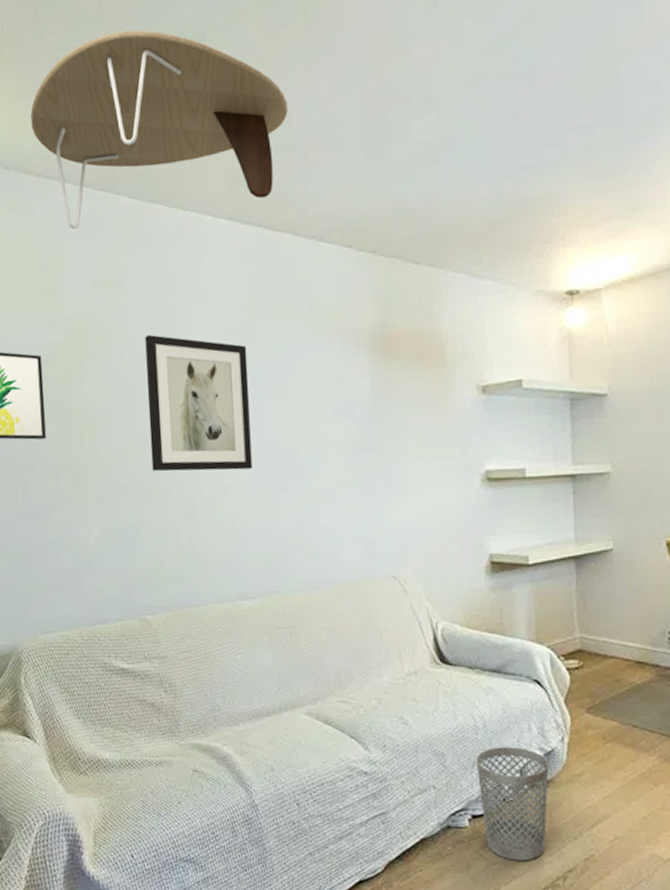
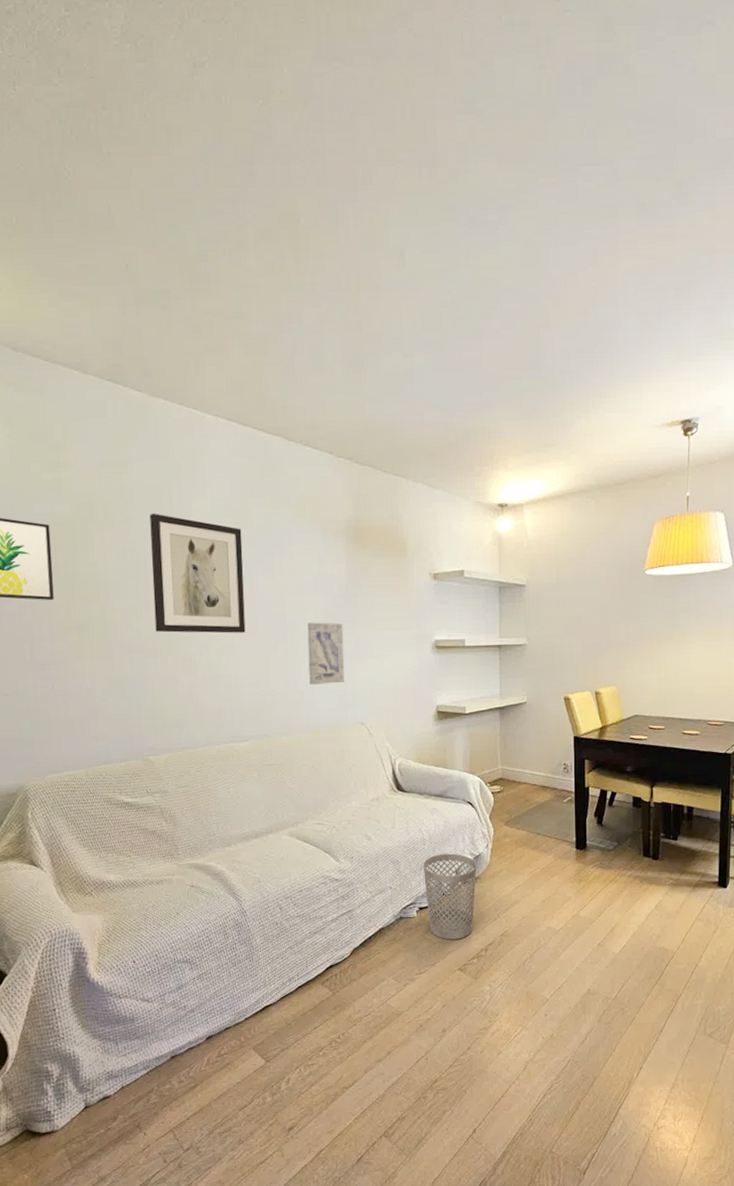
coffee table: present [30,30,288,230] -> none [39,240,280,413]
wall art: none [324,452,372,530] -> present [307,622,345,685]

